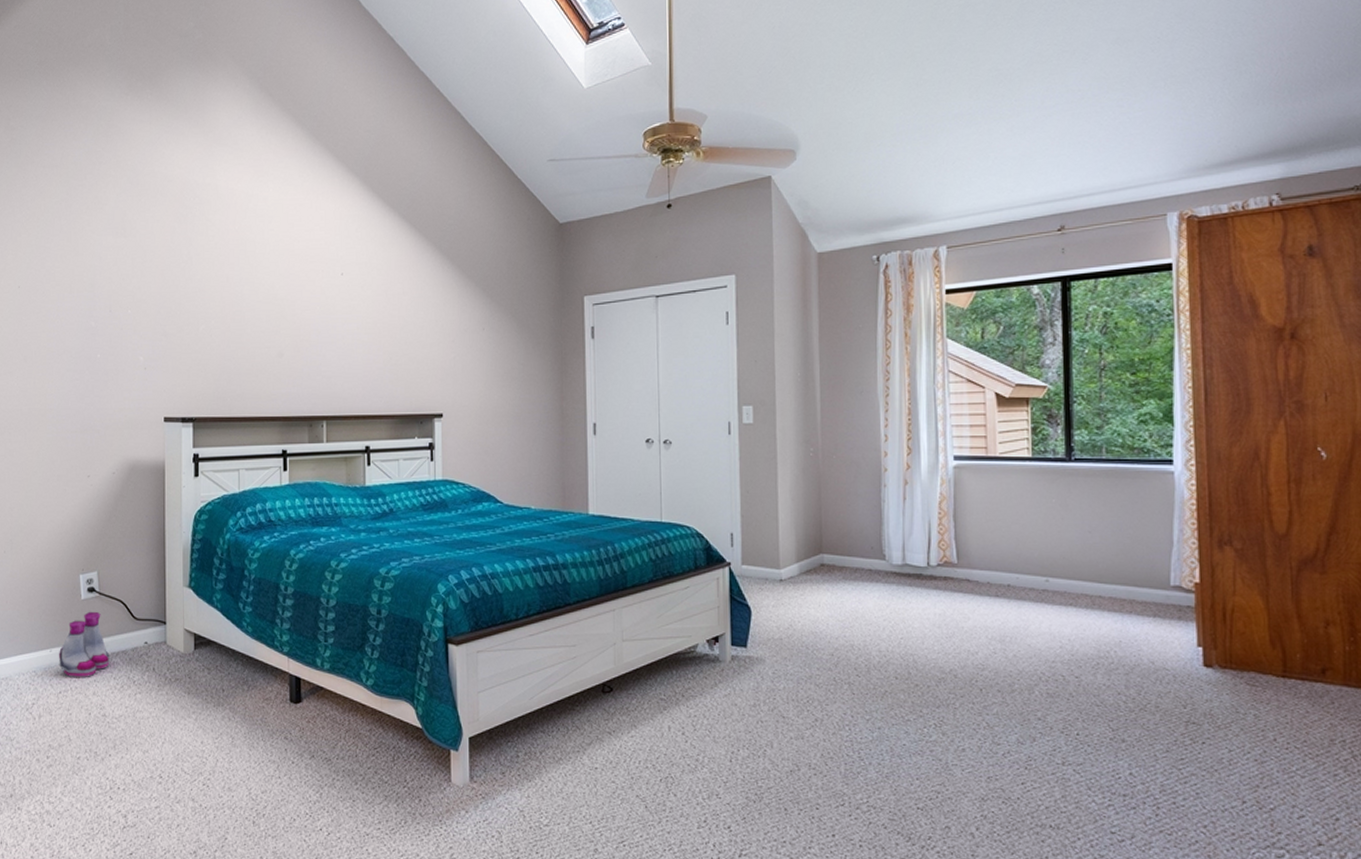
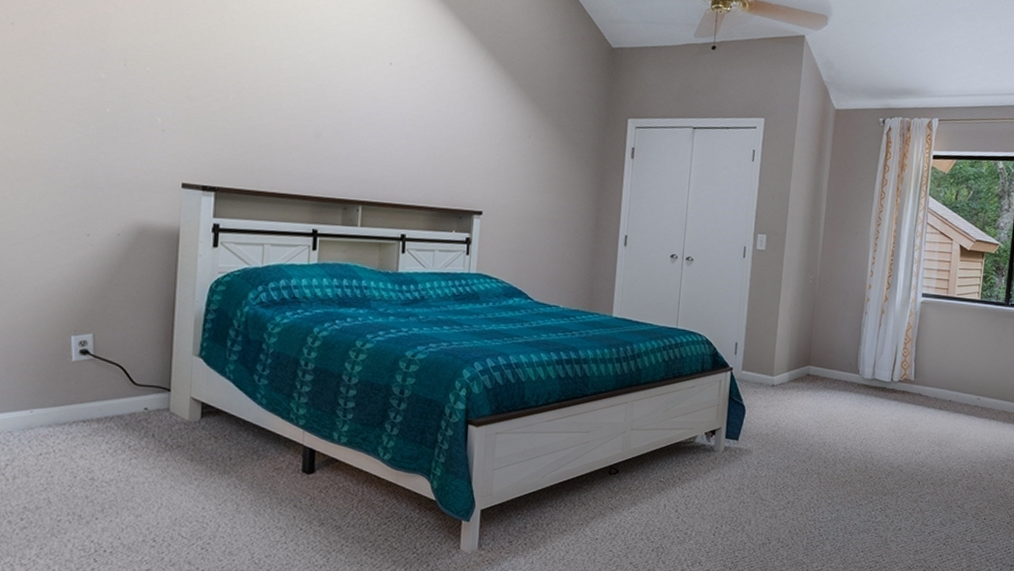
boots: present [58,611,110,677] -> none [40,373,103,440]

